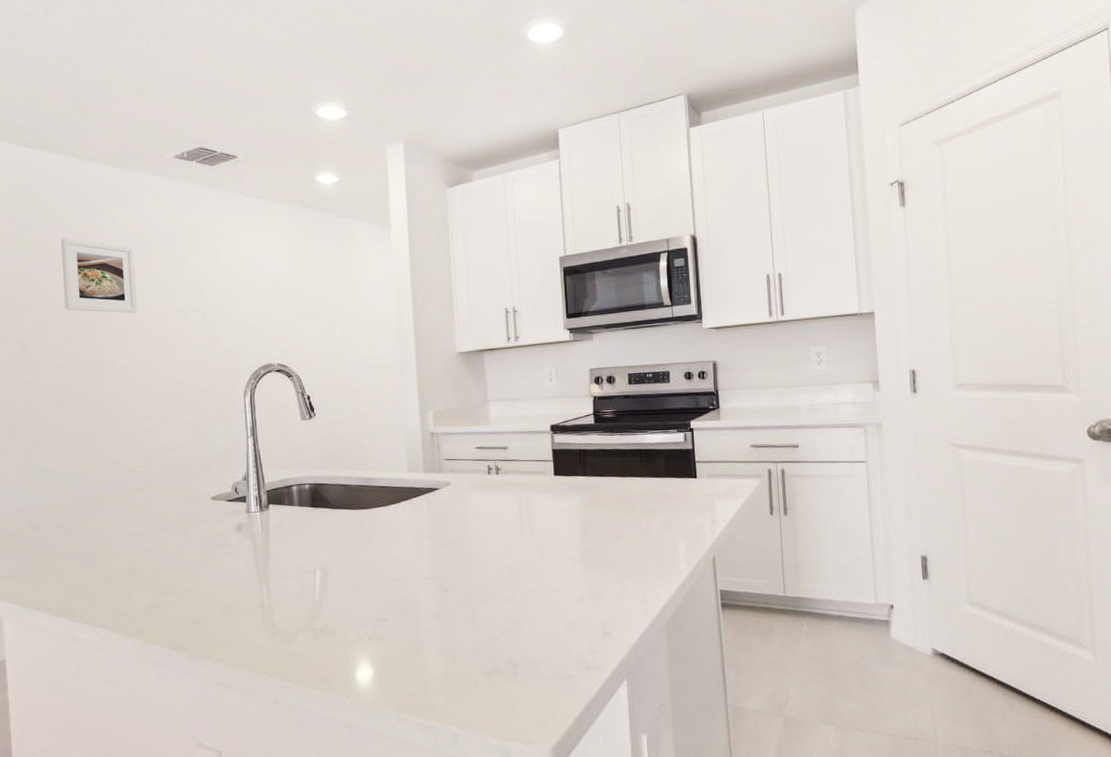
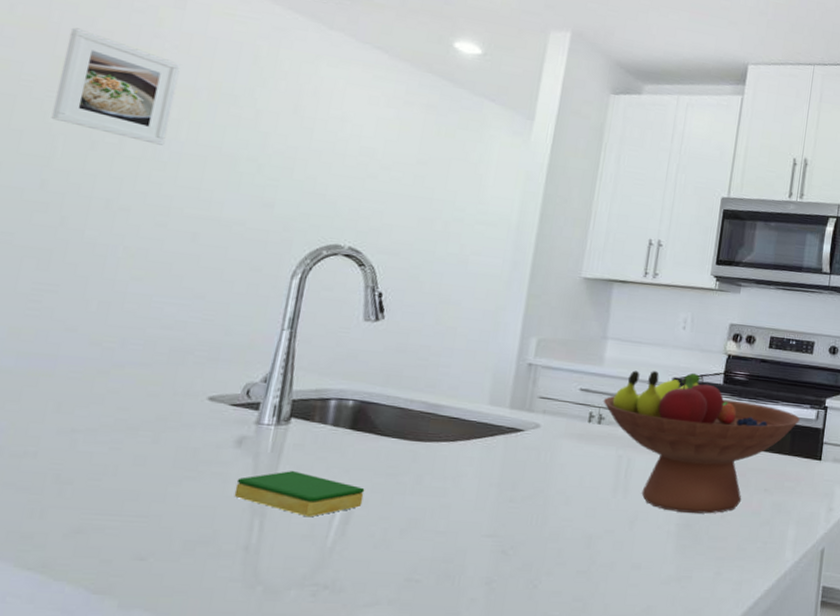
dish sponge: none [244,545,333,579] -> present [234,471,365,518]
fruit bowl: none [496,417,670,540] -> present [603,370,800,514]

